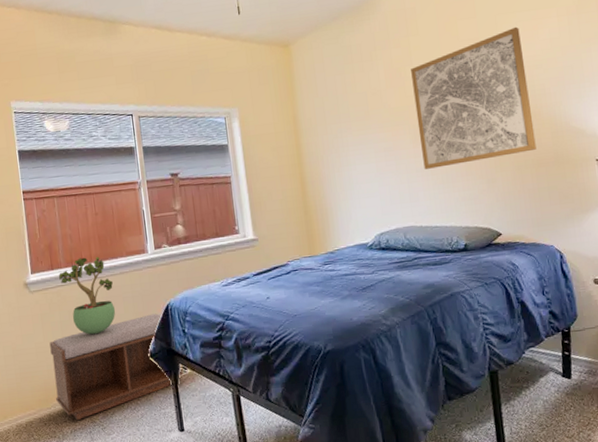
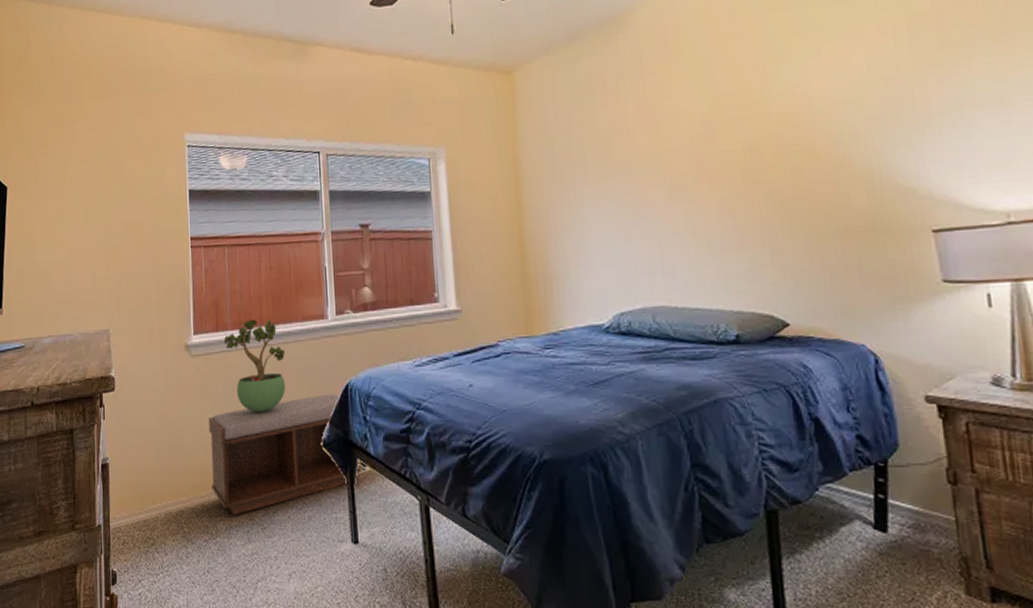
wall art: present [411,26,537,169] -> none [670,49,843,233]

